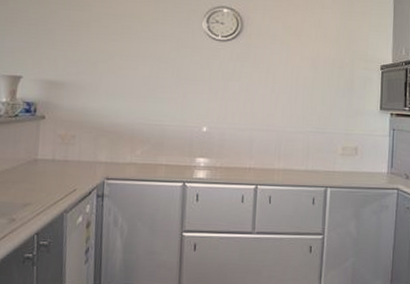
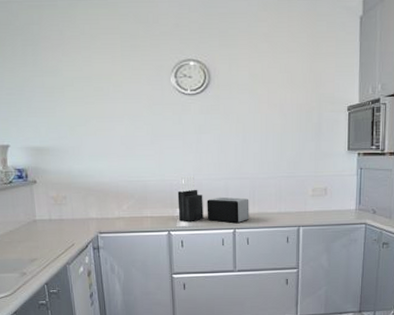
knife block: none [196,123,225,174] -> present [177,175,204,223]
toaster: none [227,148,275,179] -> present [207,197,249,224]

